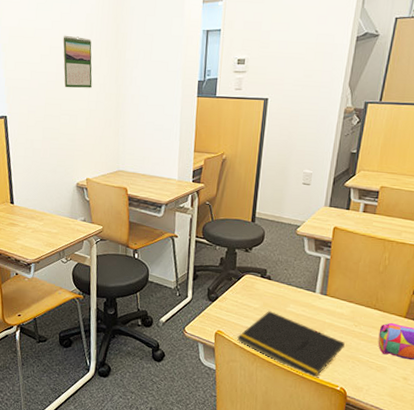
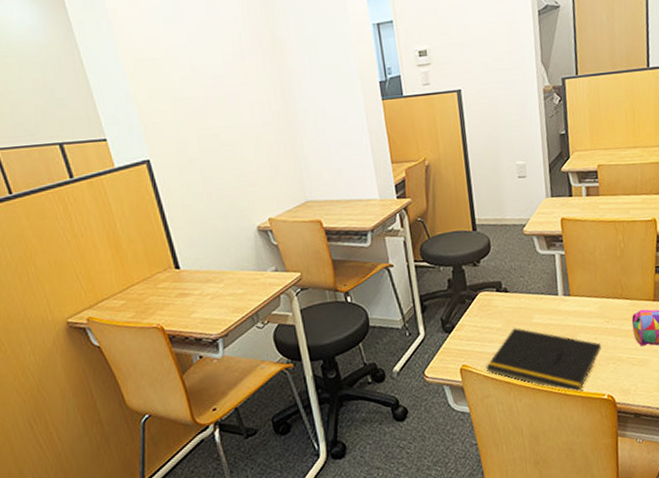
calendar: present [63,35,92,88] -> none [205,50,254,113]

